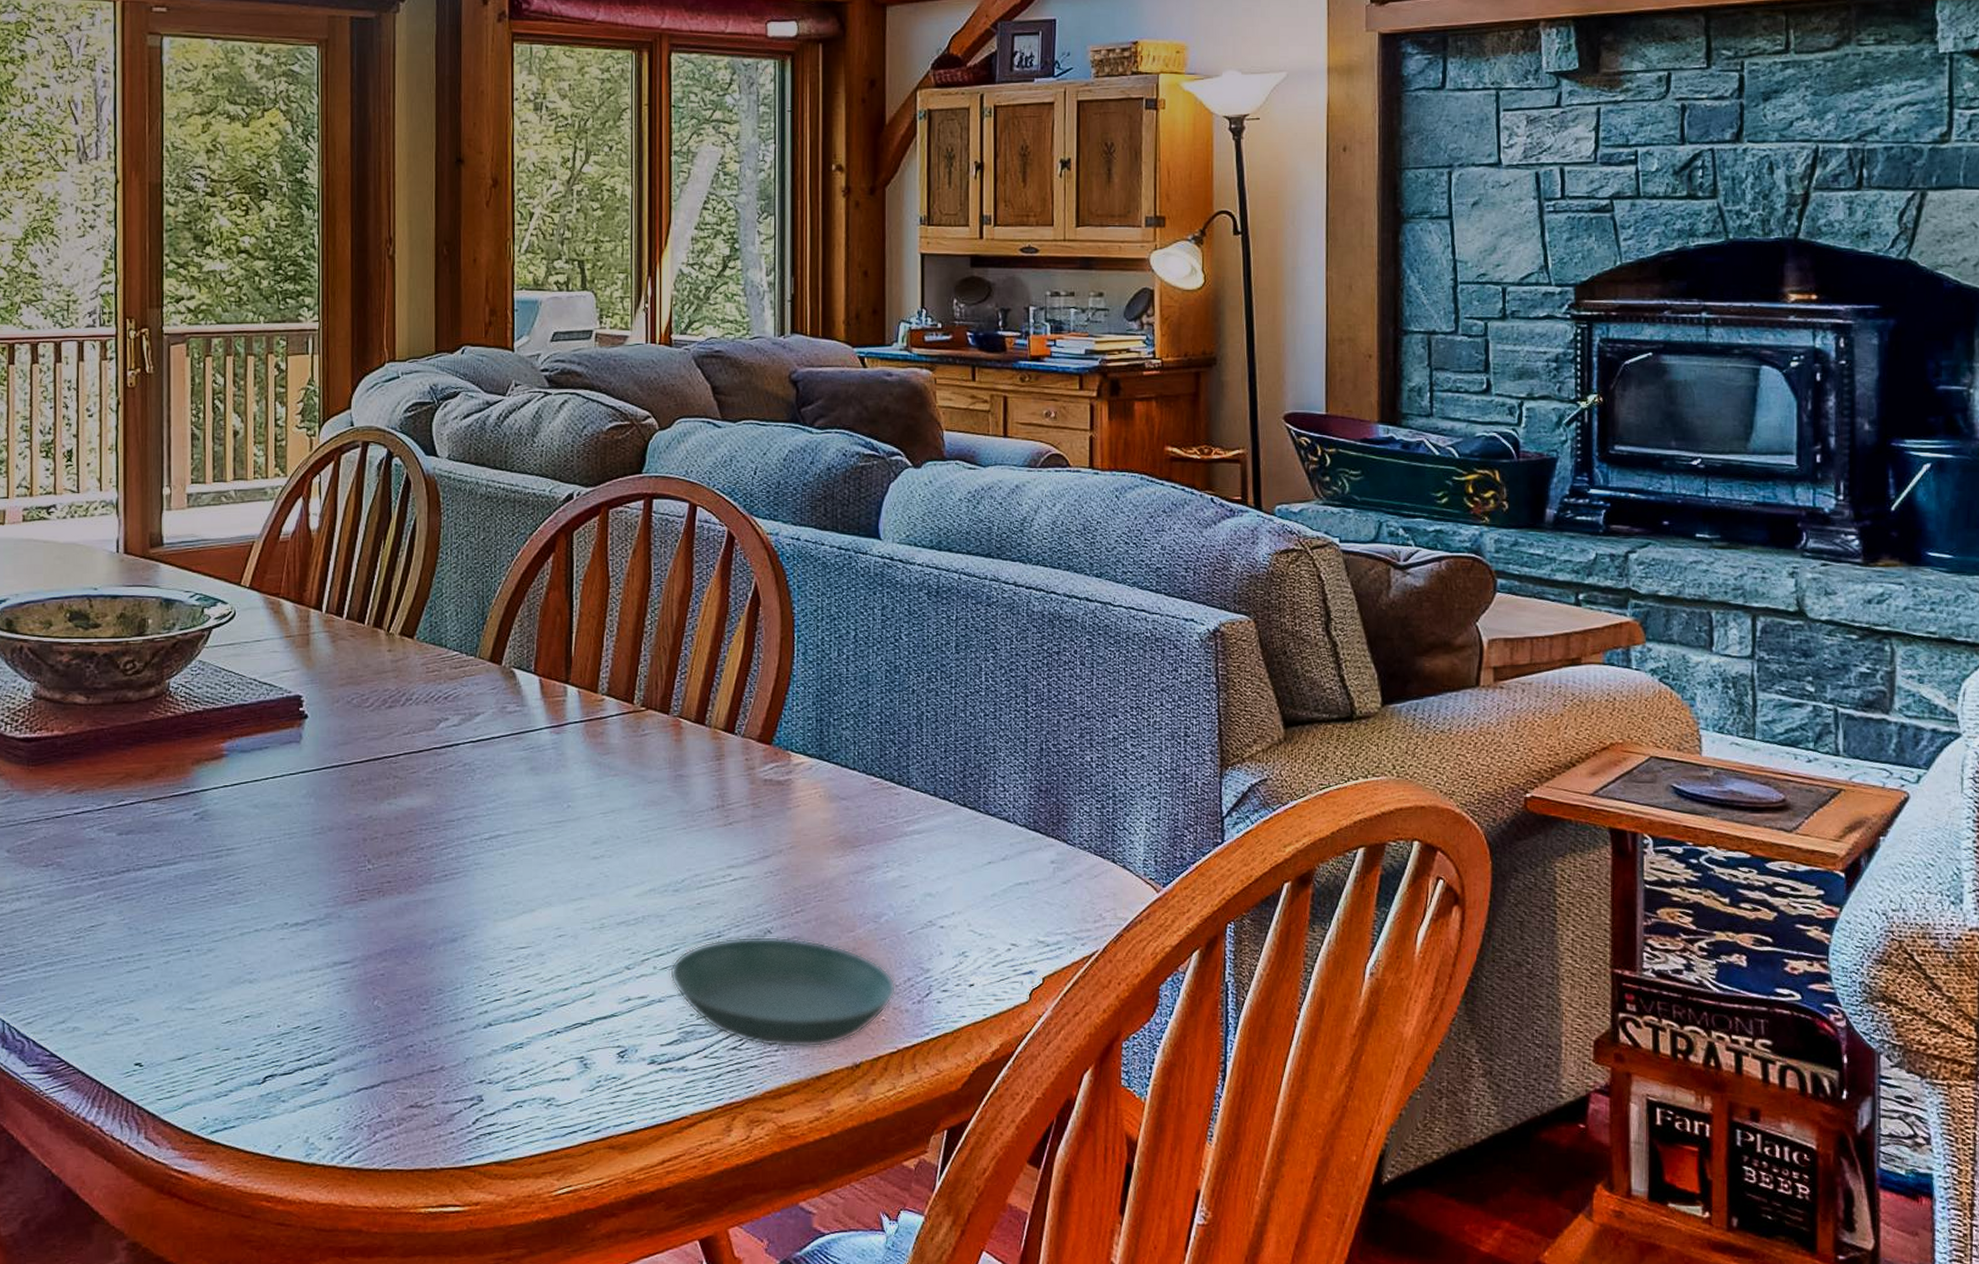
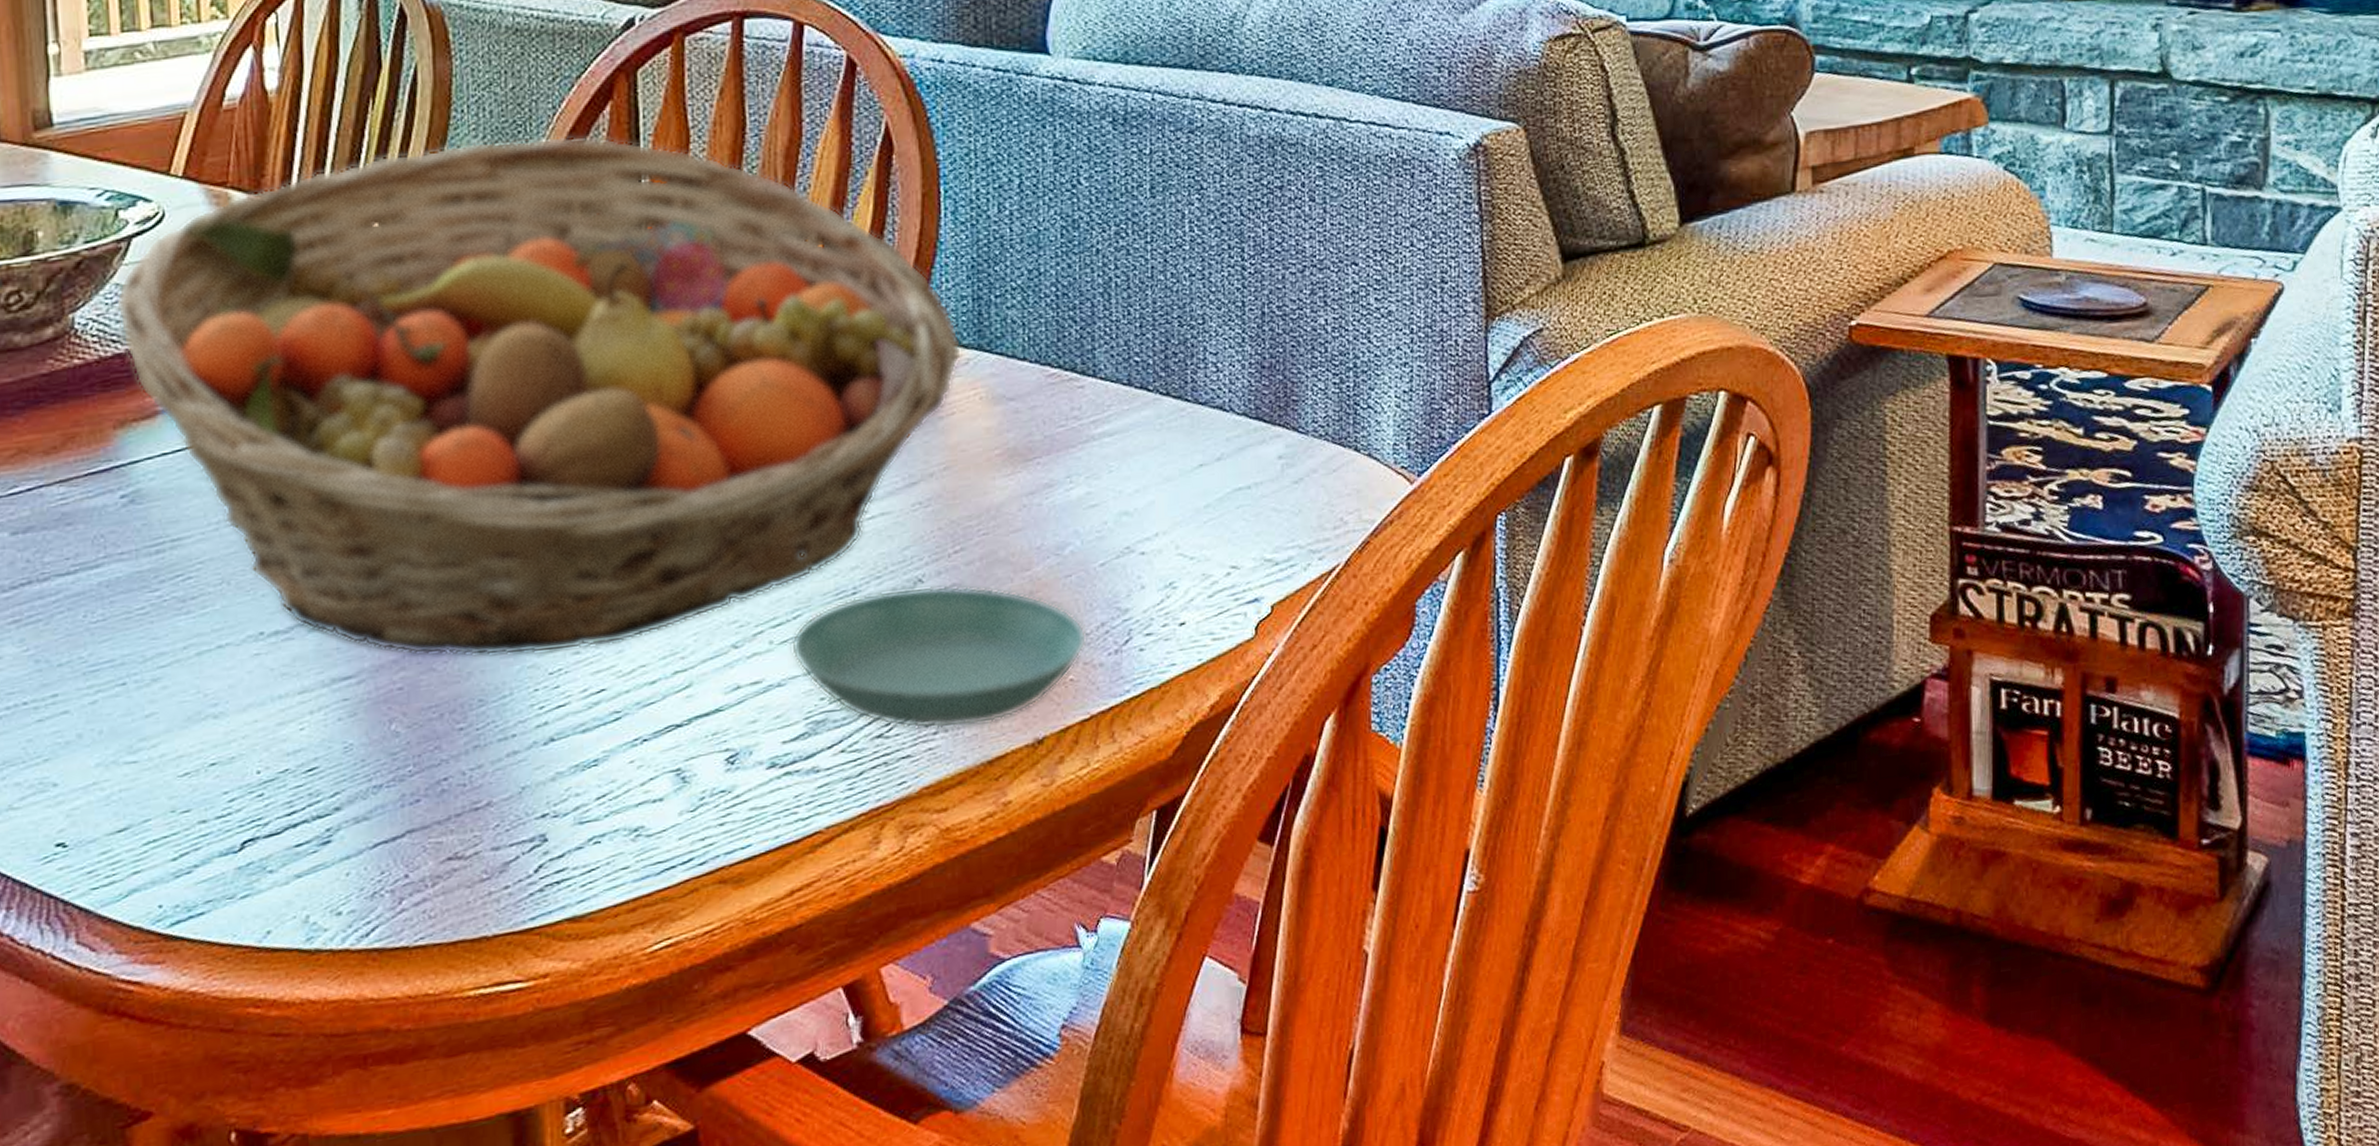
fruit basket: none [198,576,807,959] -> present [114,135,962,657]

